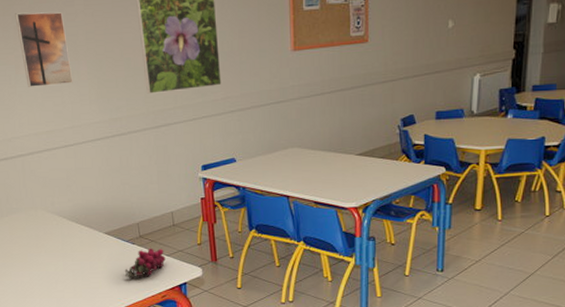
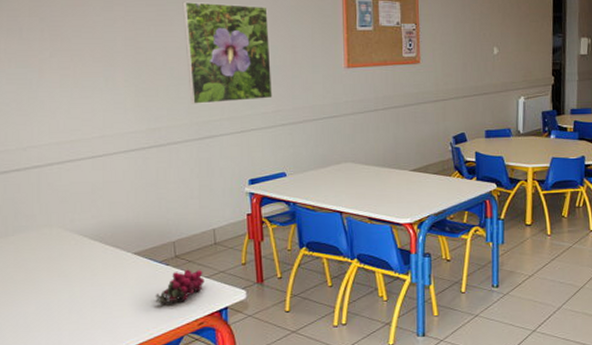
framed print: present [15,12,73,87] -> none [43,15,107,93]

